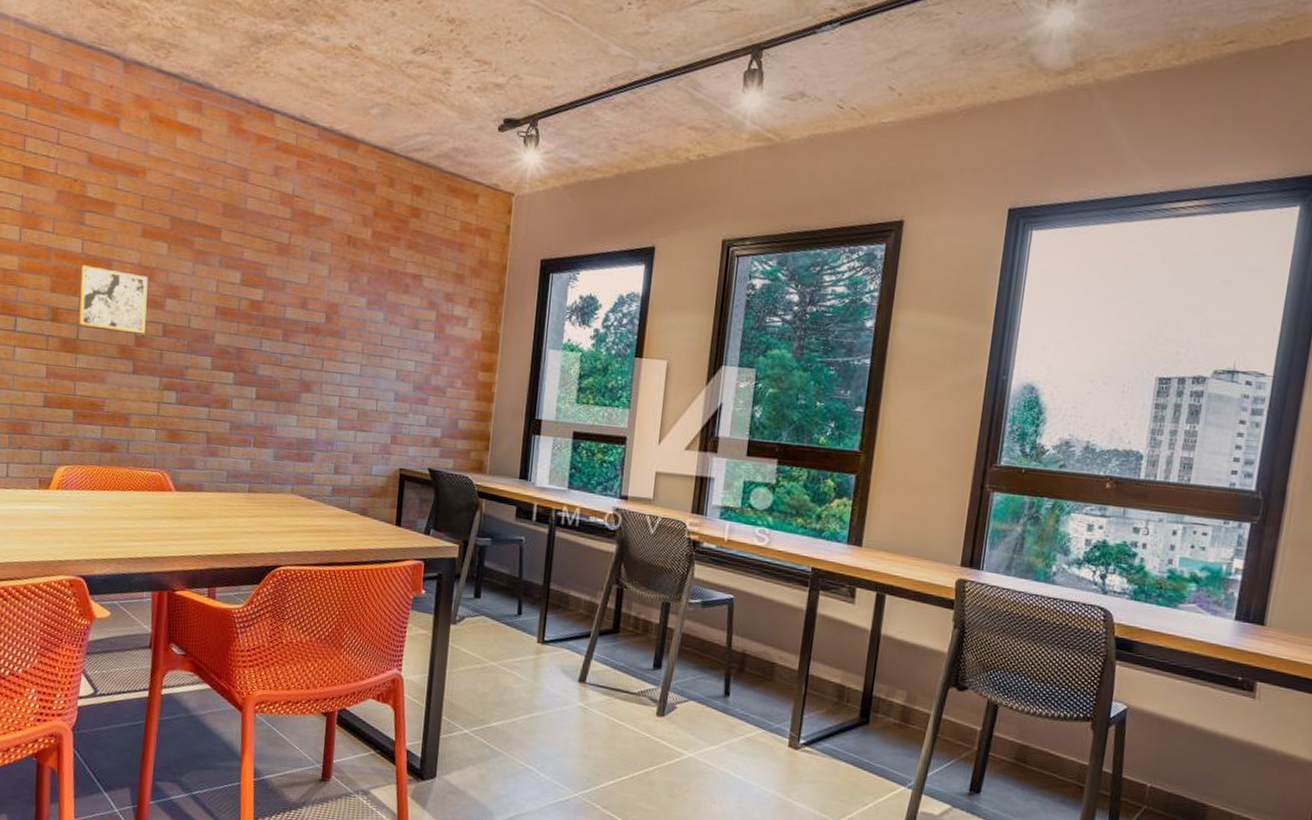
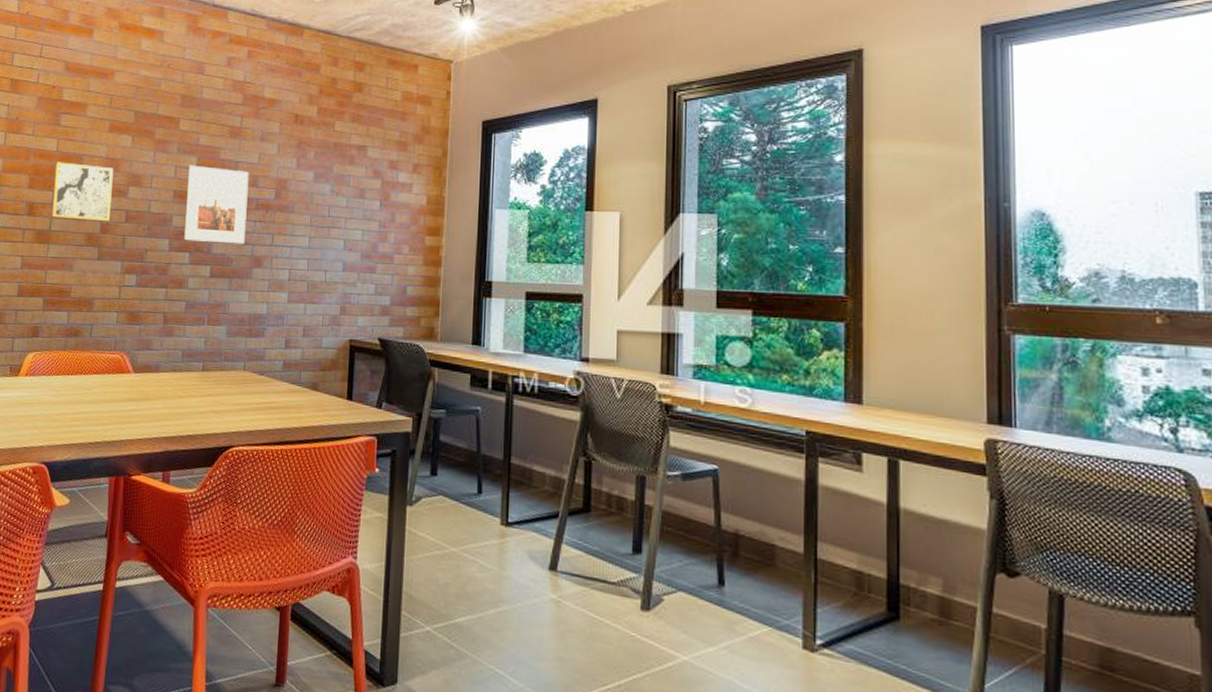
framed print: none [228,280,298,368] -> present [184,165,249,244]

